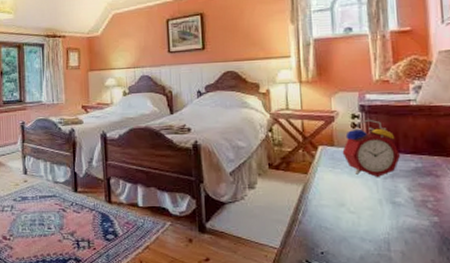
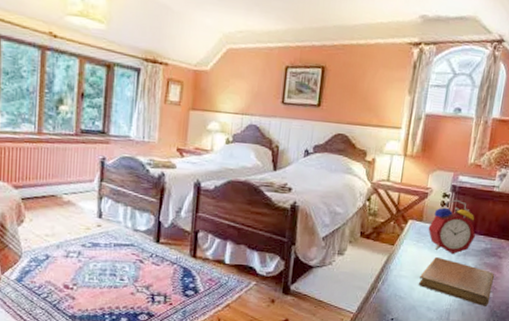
notebook: none [343,182,437,233] -> present [418,257,495,306]

